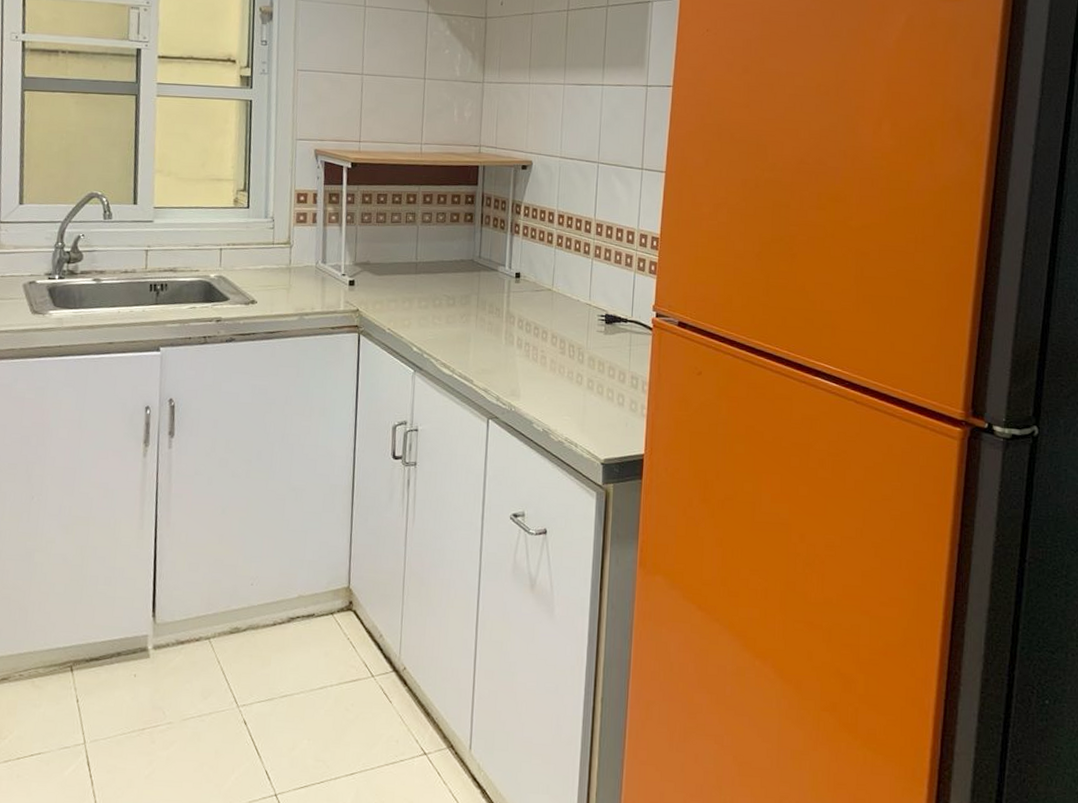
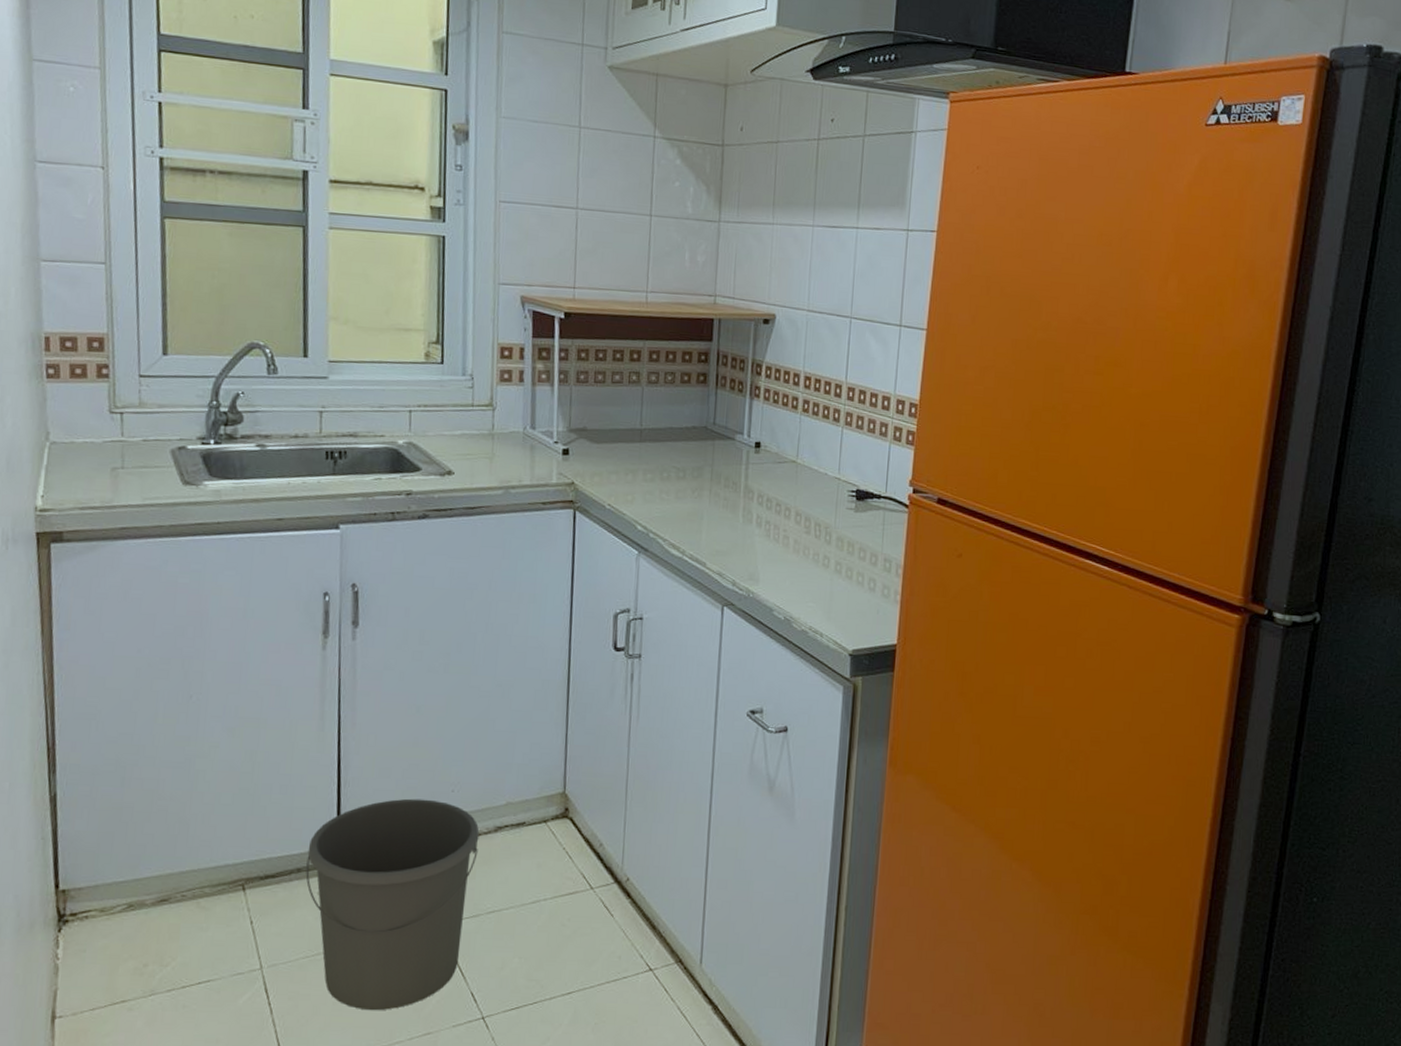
bucket: none [124,590,275,785] -> present [305,798,480,1011]

